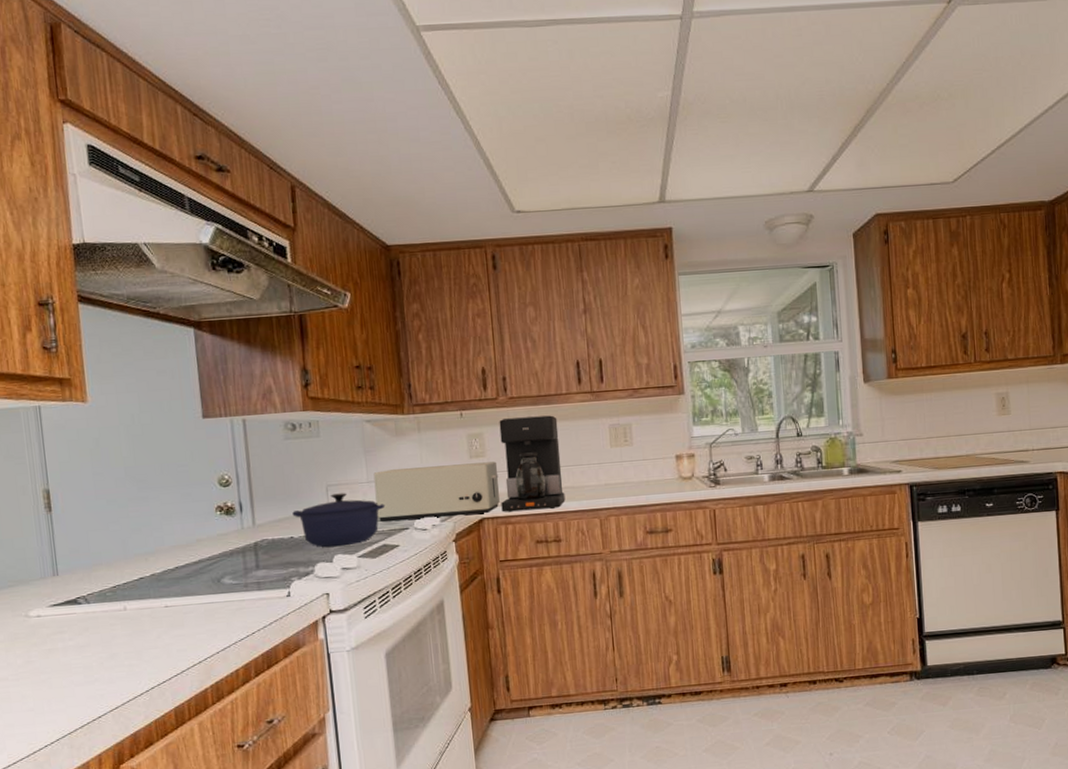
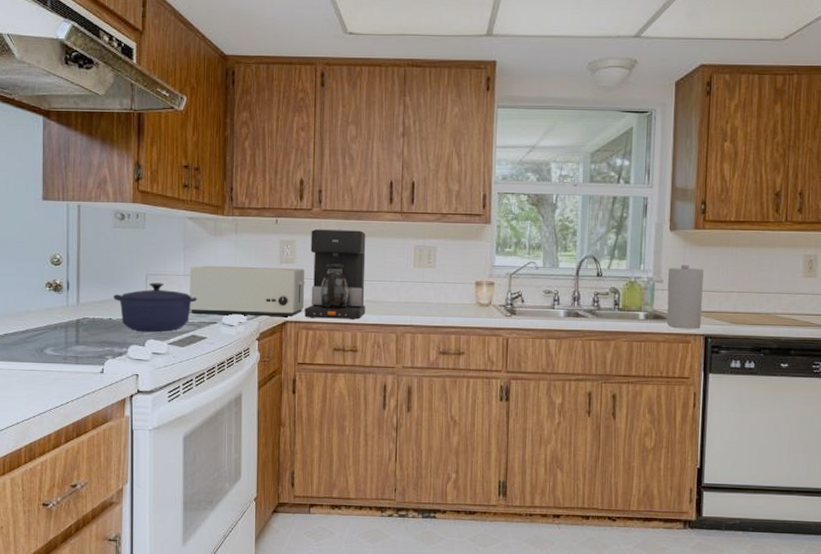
paper towel holder: none [866,415,905,481] -> present [666,264,704,329]

